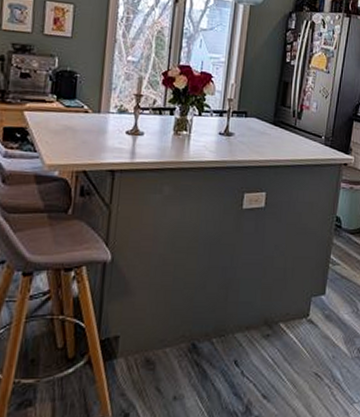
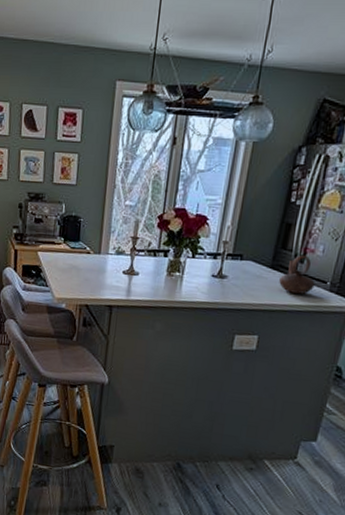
teapot: none [281,111,312,149] -> present [279,255,315,294]

